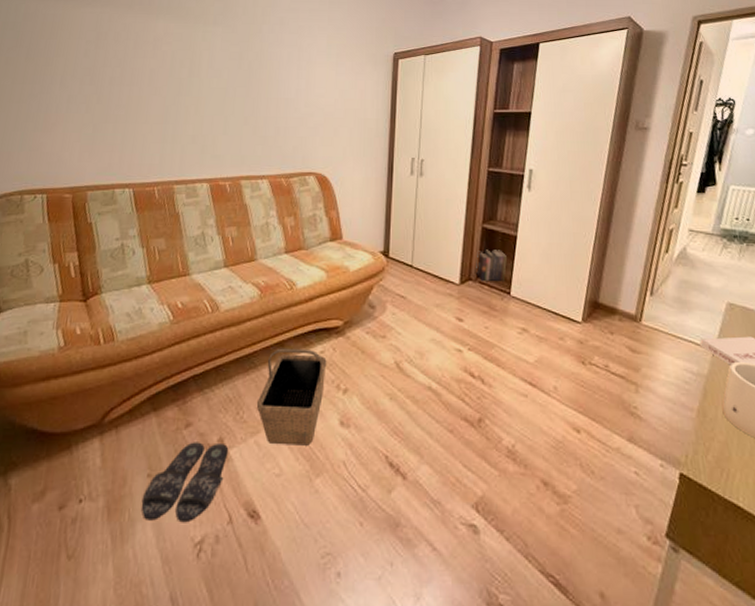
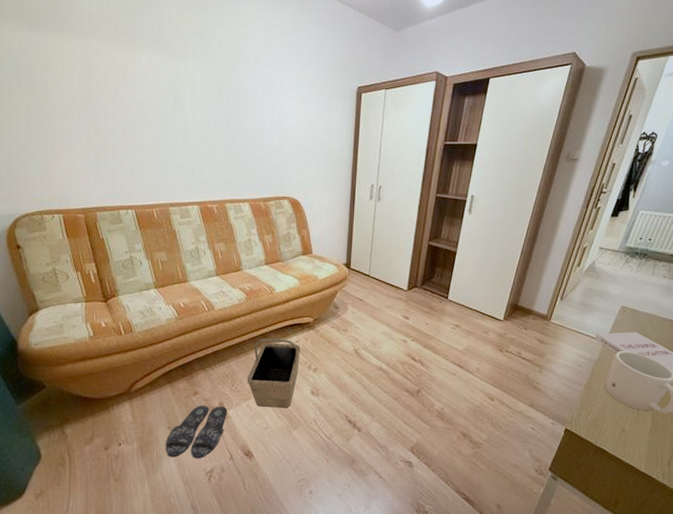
books: present [476,249,507,282] -> none [421,263,447,289]

